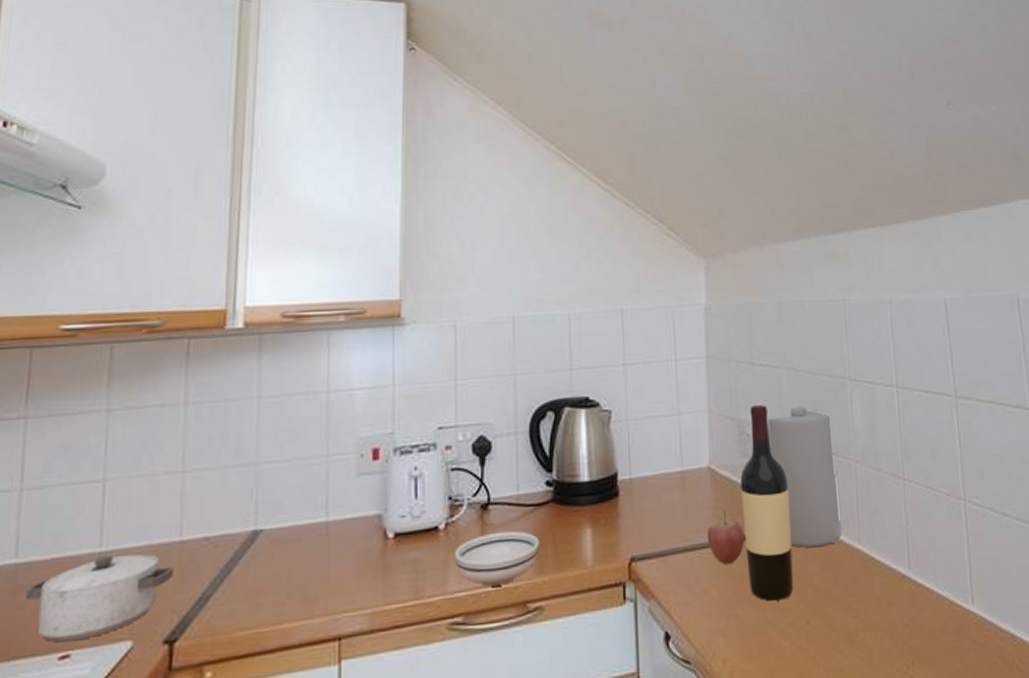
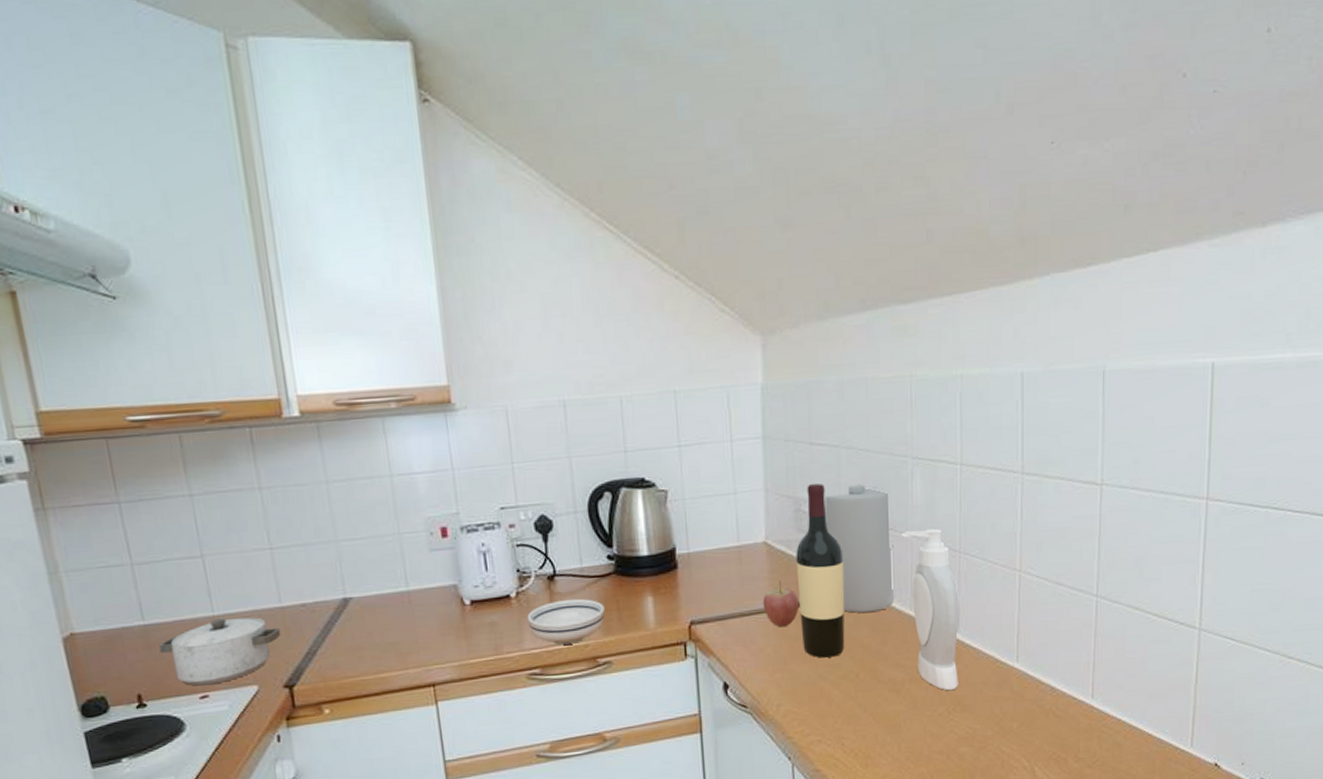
soap bottle: none [844,453,915,641] -> present [901,528,960,691]

